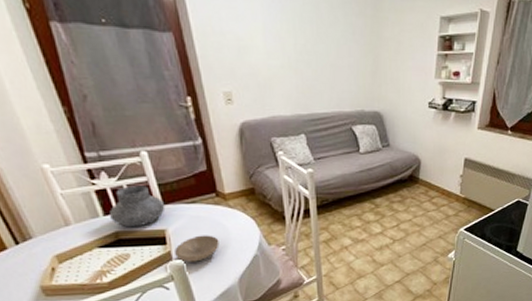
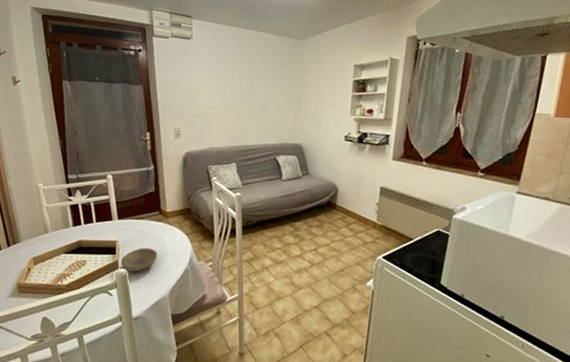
vase: present [108,185,166,228] -> none [76,202,119,238]

